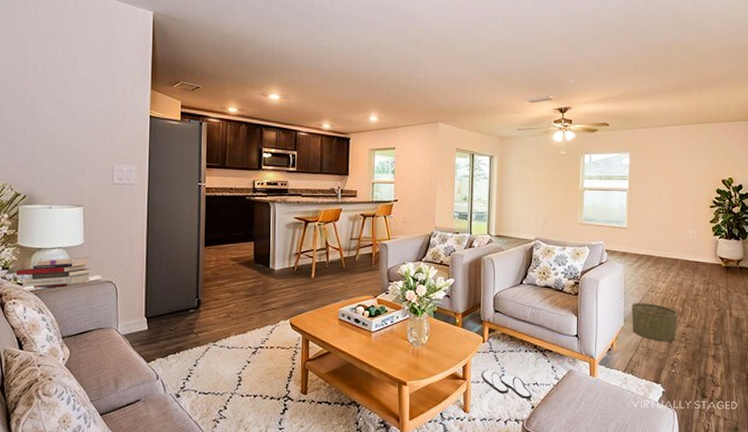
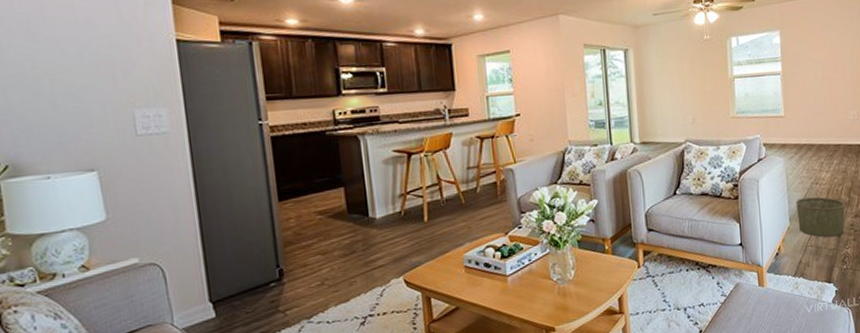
books: present [16,256,91,288] -> none [11,235,125,289]
slippers: present [481,369,532,399] -> none [640,297,699,323]

